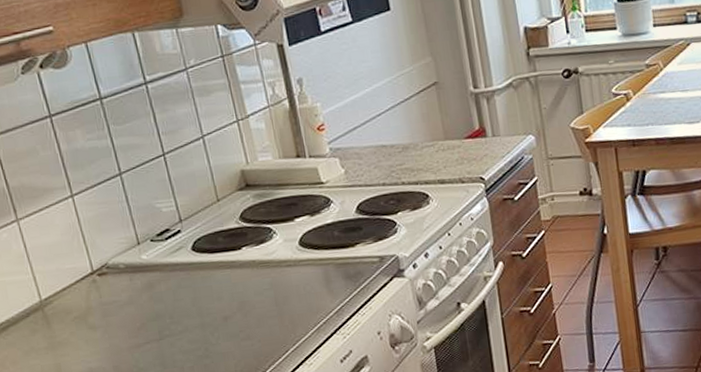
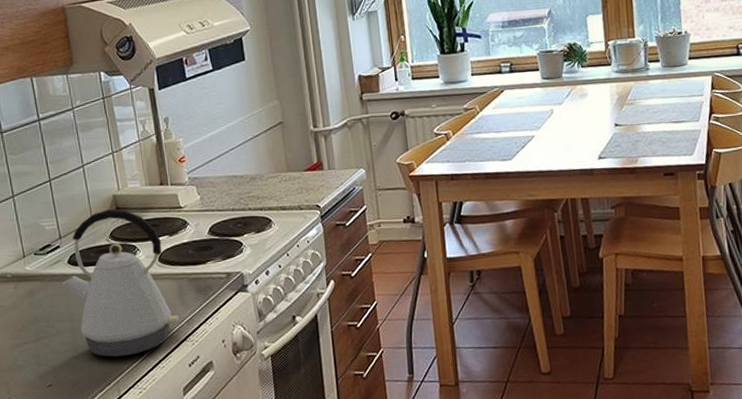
kettle: none [186,186,328,355] -> present [62,209,180,357]

